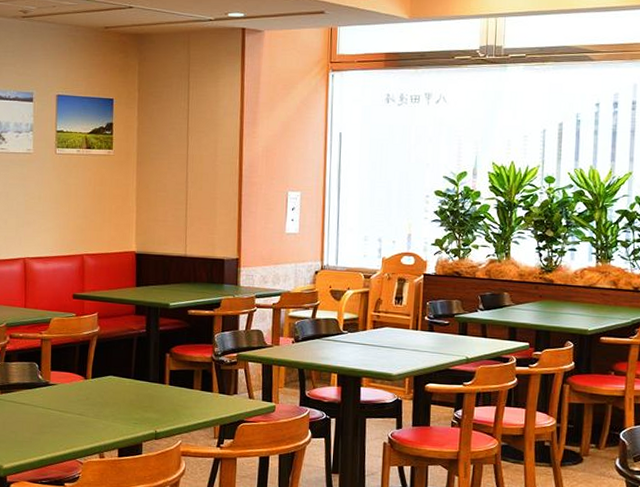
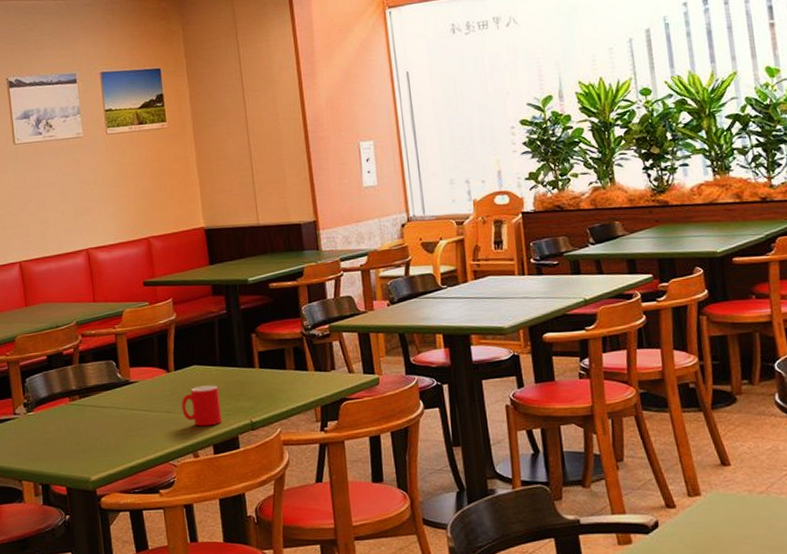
cup: none [94,394,130,432] -> present [181,385,223,427]

